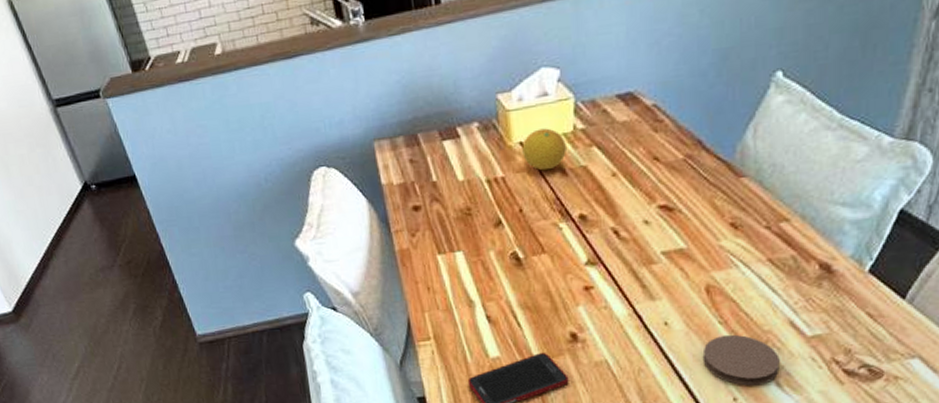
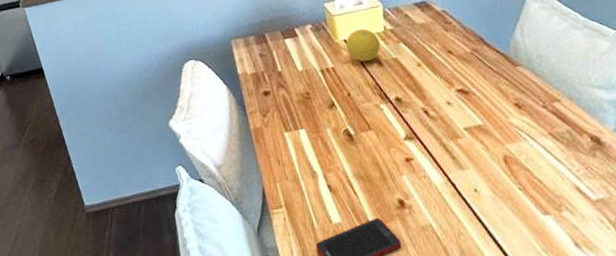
coaster: present [702,334,780,386] -> none [509,199,576,247]

